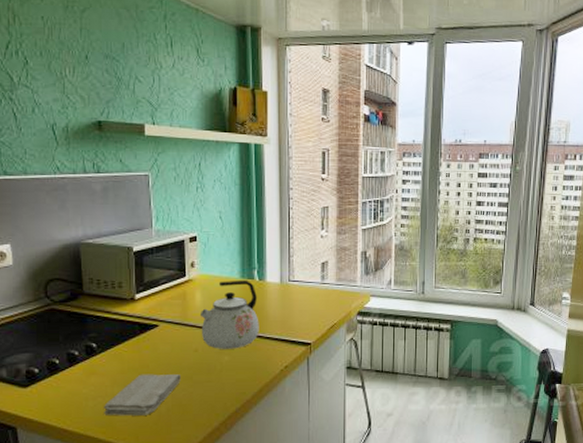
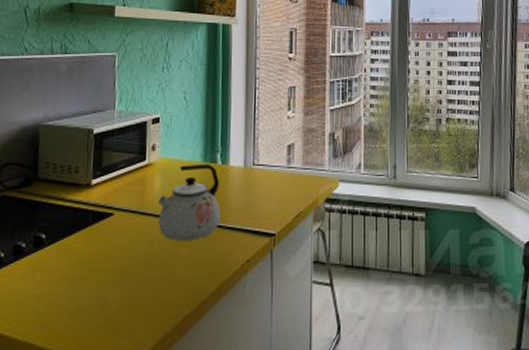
washcloth: present [104,374,181,416] -> none [46,269,133,319]

